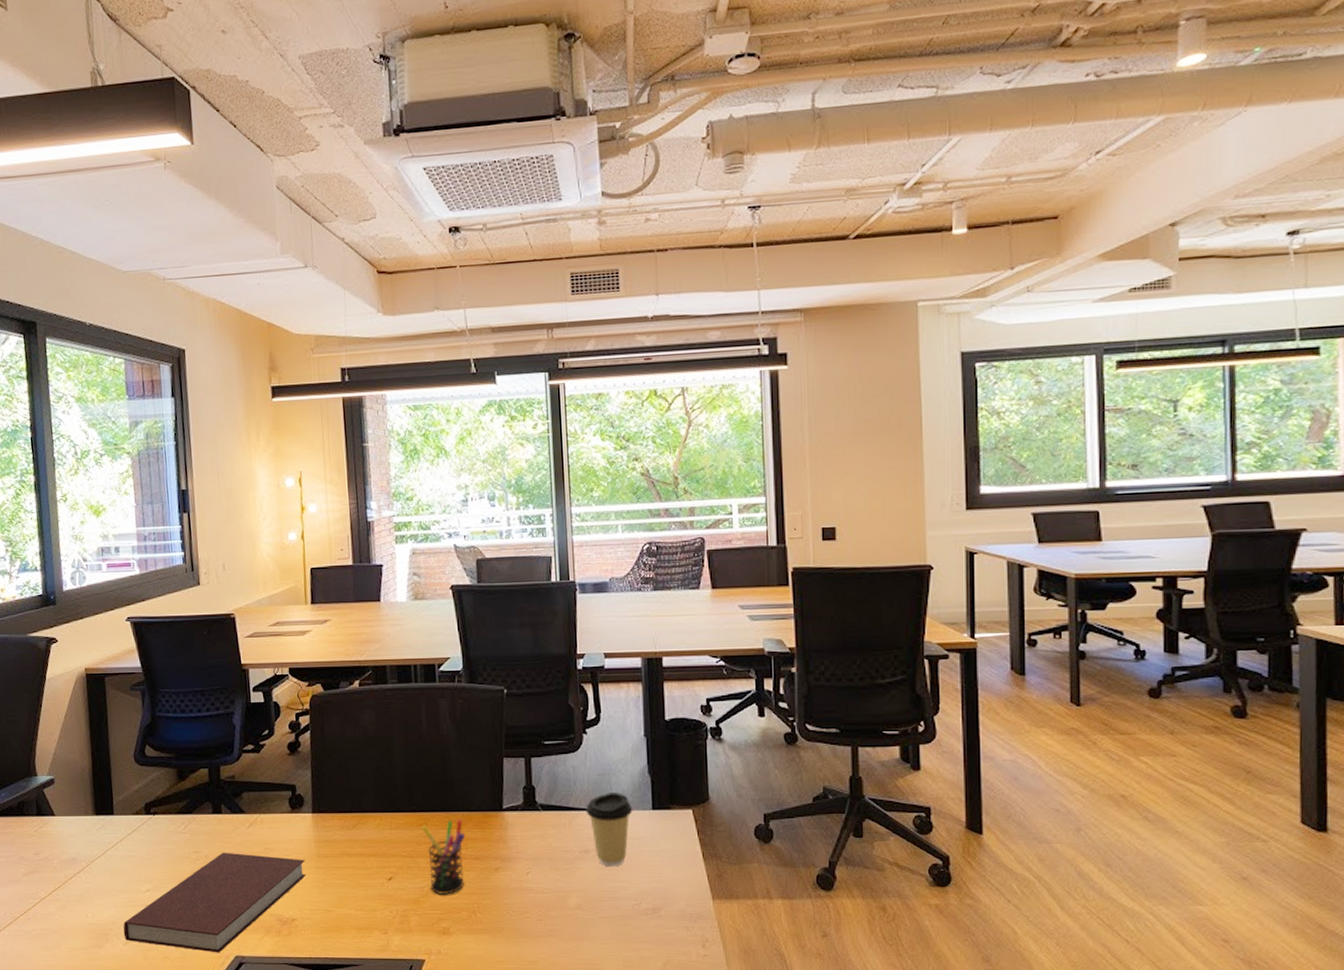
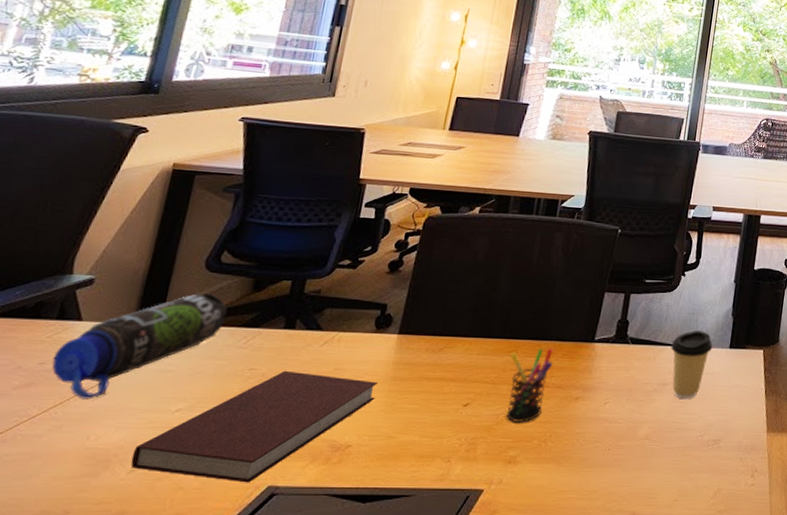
water bottle: none [43,784,164,883] -> present [52,292,228,400]

